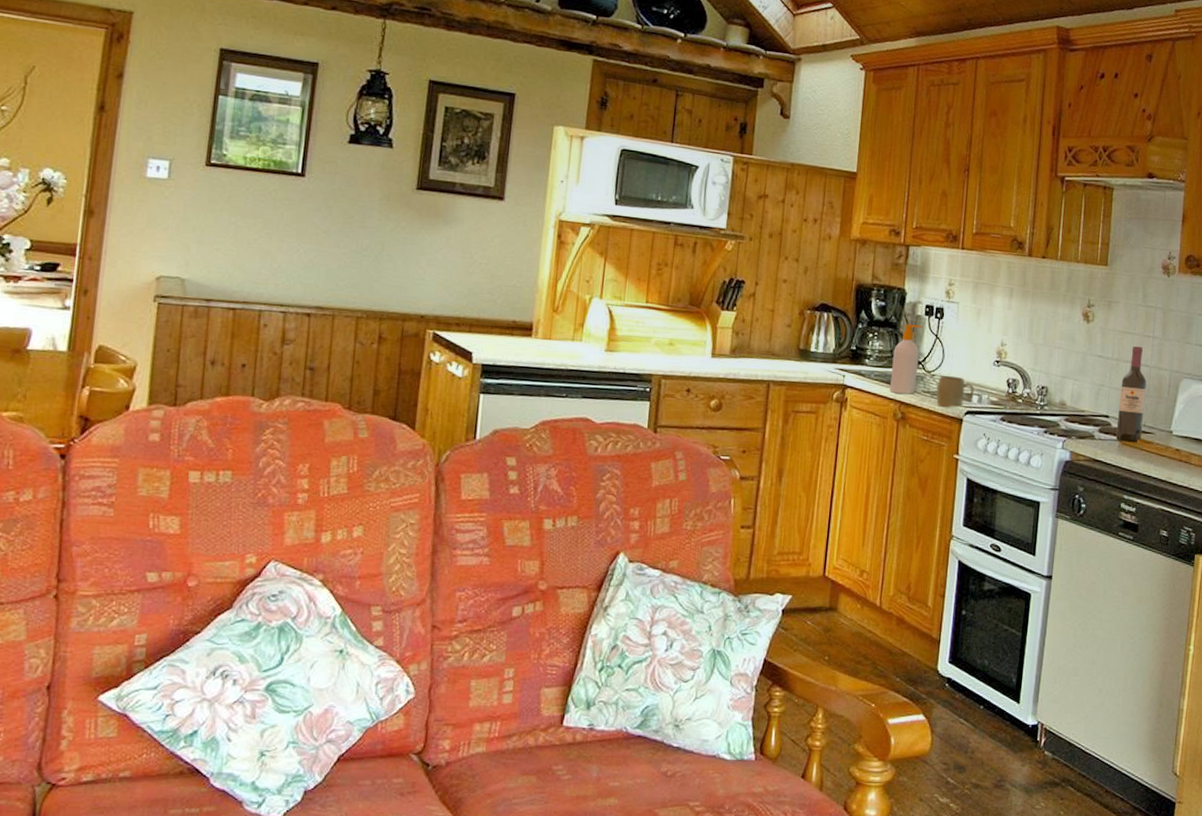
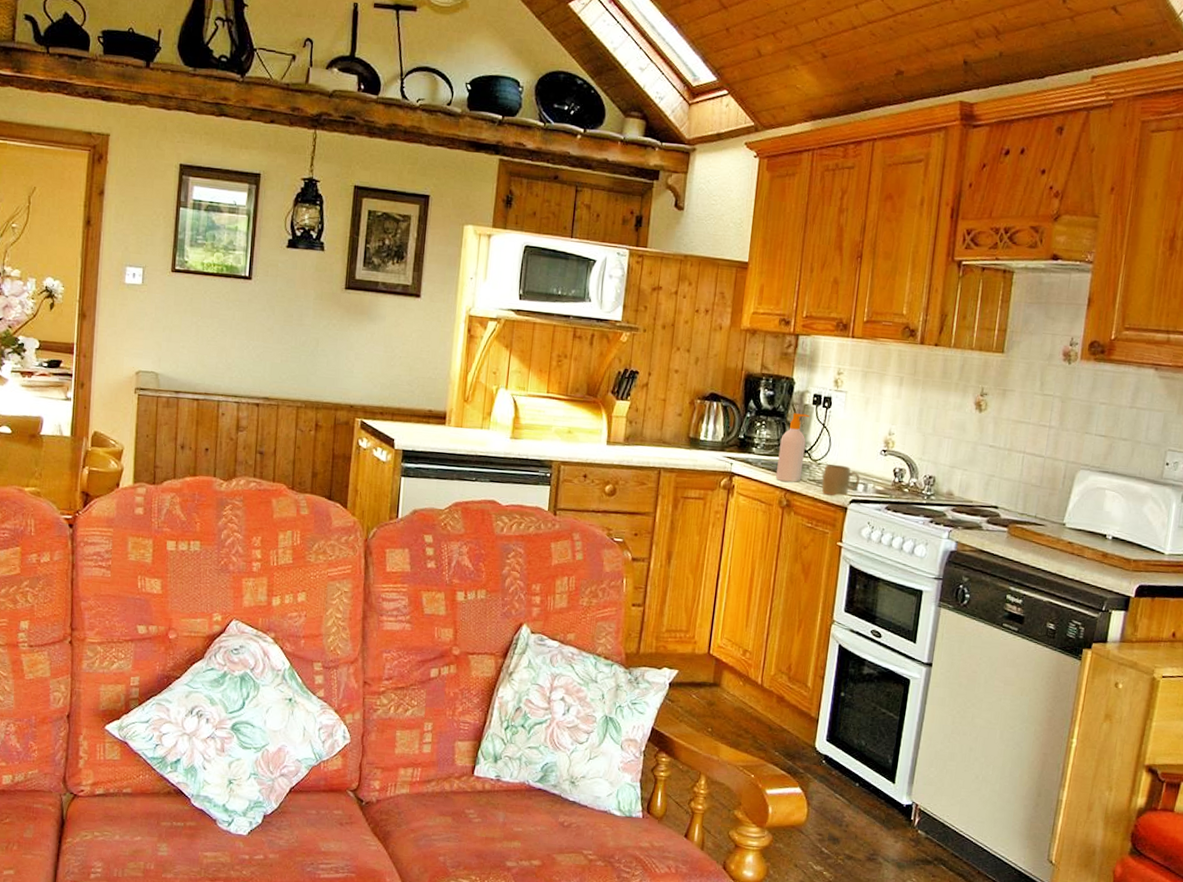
wine bottle: present [1115,346,1147,443] -> none [1004,436,1041,535]

